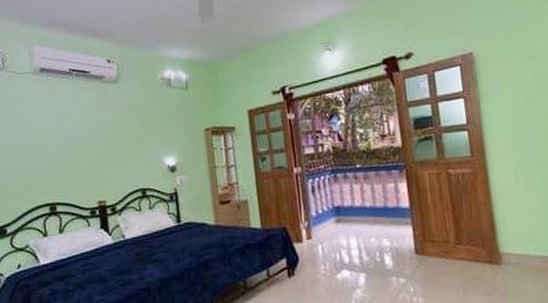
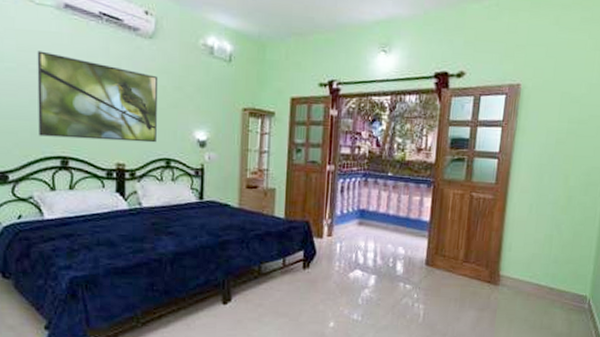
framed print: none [21,112,131,188] -> present [37,51,159,143]

